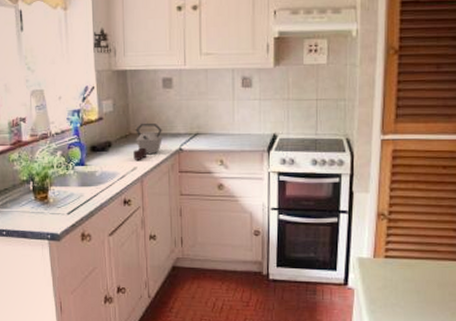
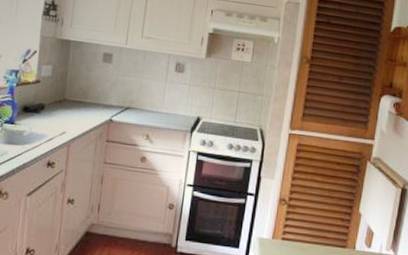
kettle: present [133,123,162,160] -> none [64,91,96,126]

